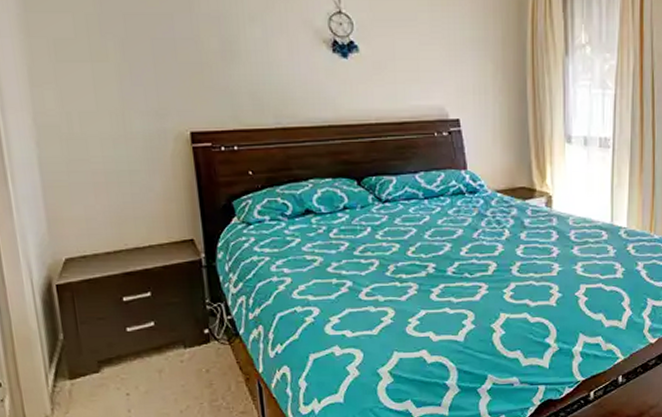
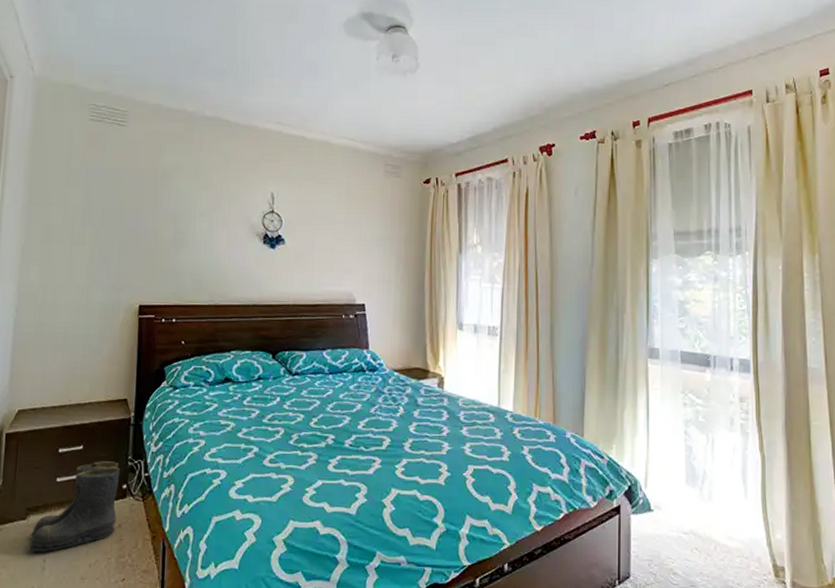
boots: none [108,306,204,404] -> present [30,461,120,553]

